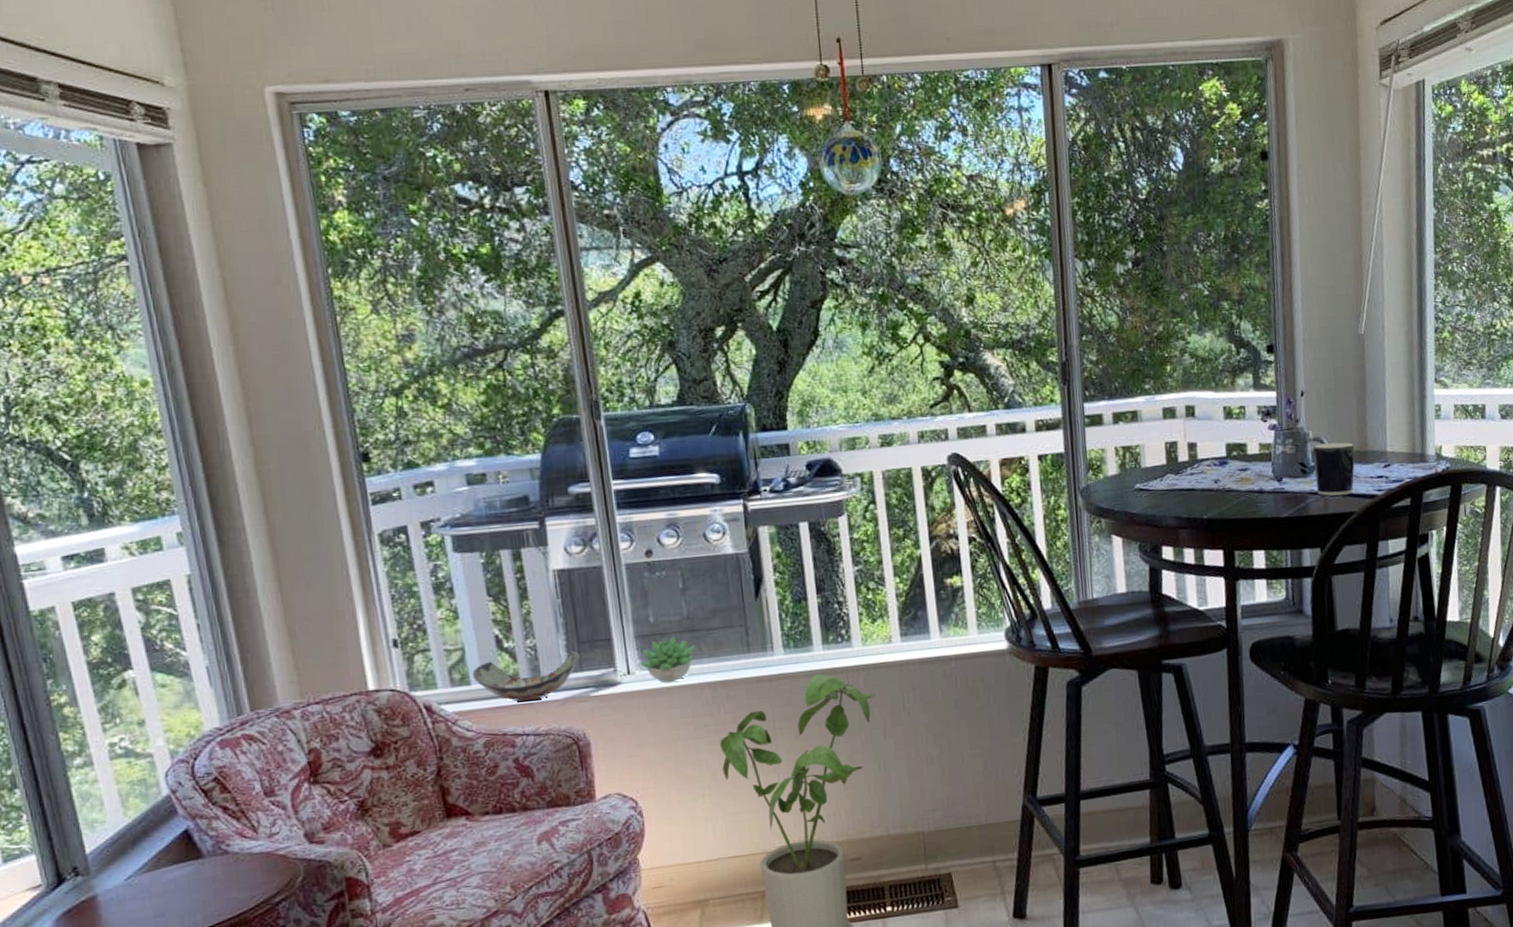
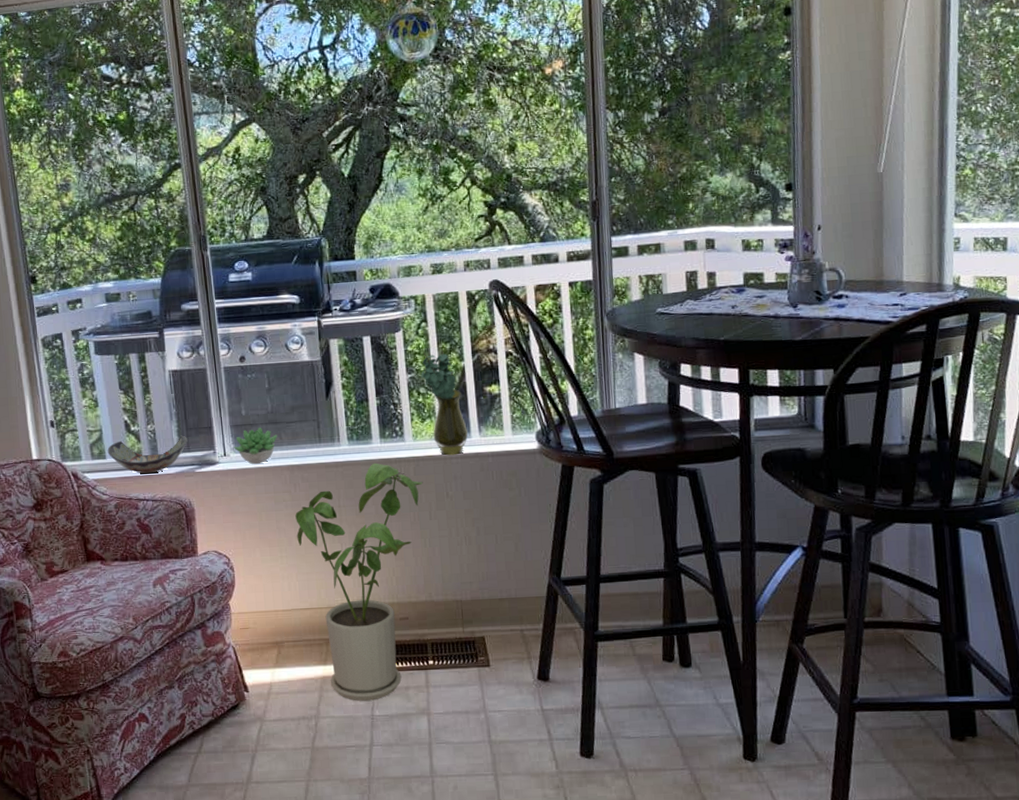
vase: none [870,537,927,662] -> present [421,350,468,456]
mug: present [1312,442,1356,497] -> none [828,272,872,322]

